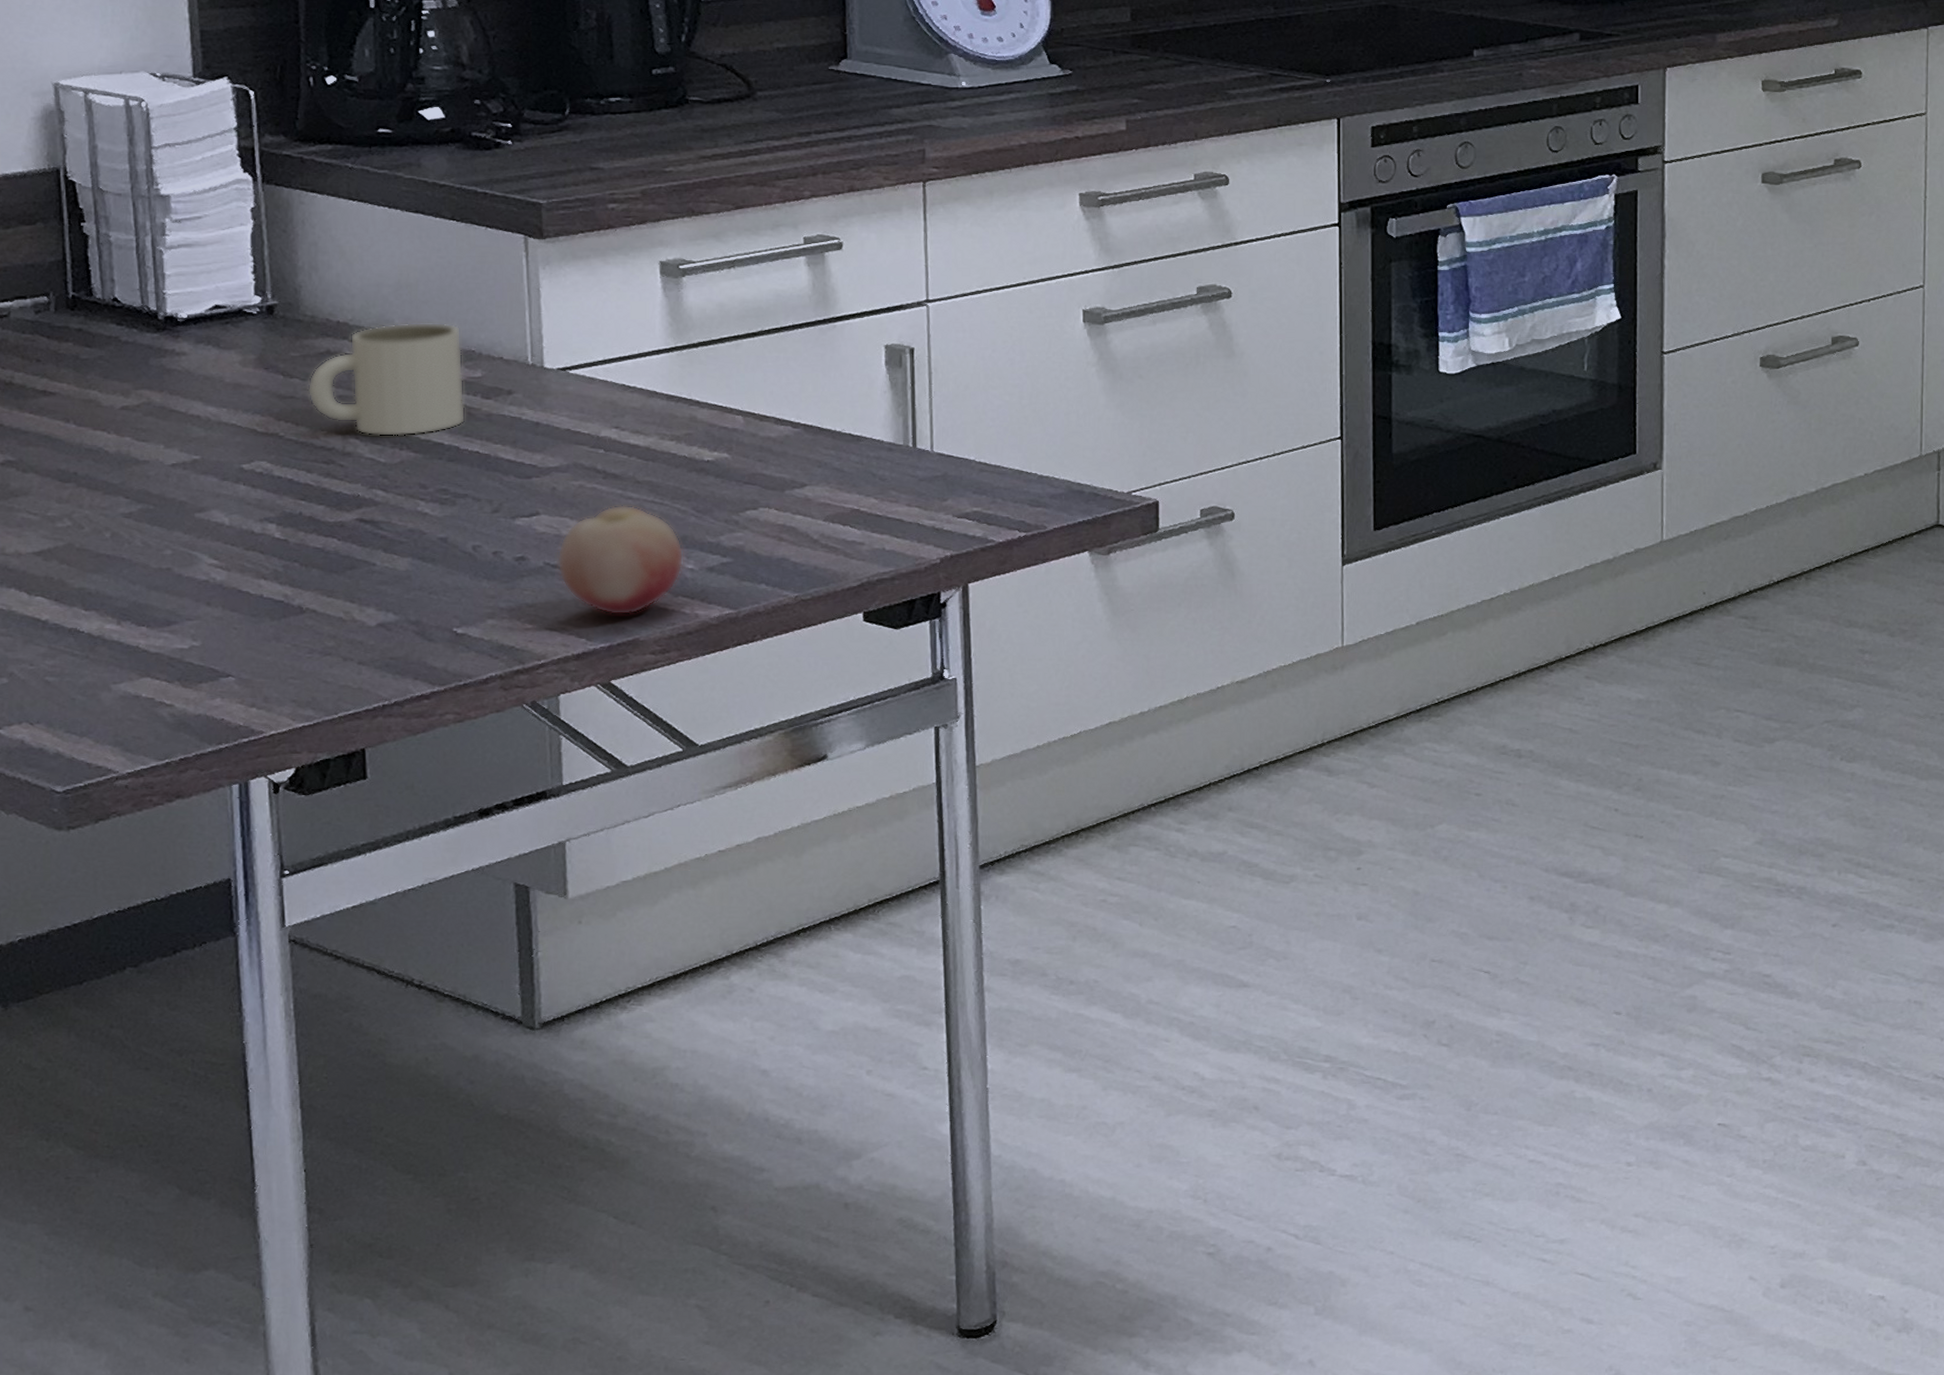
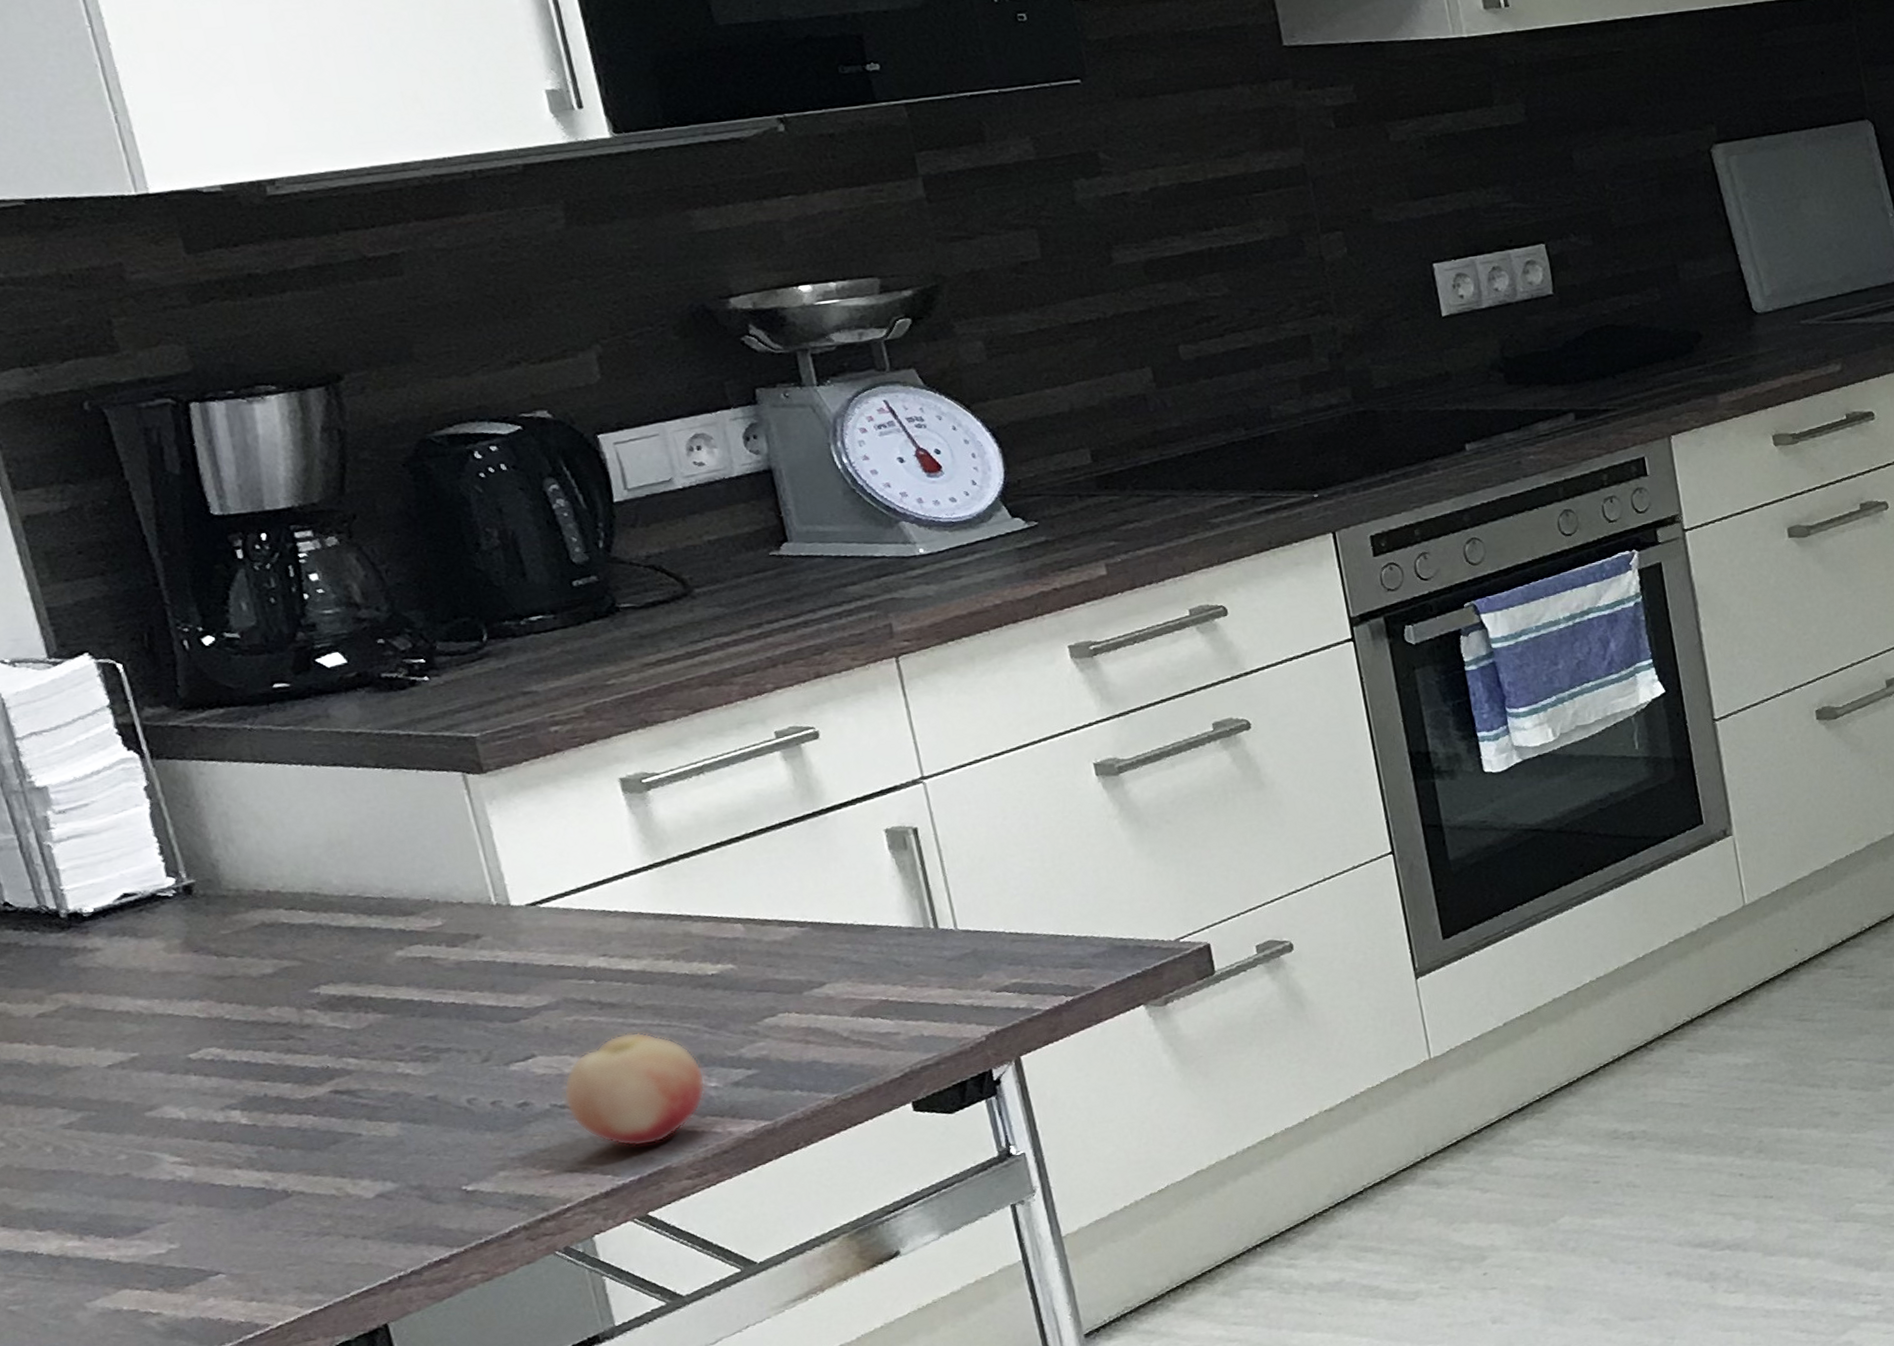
mug: present [307,322,466,437] -> none [246,874,434,1004]

